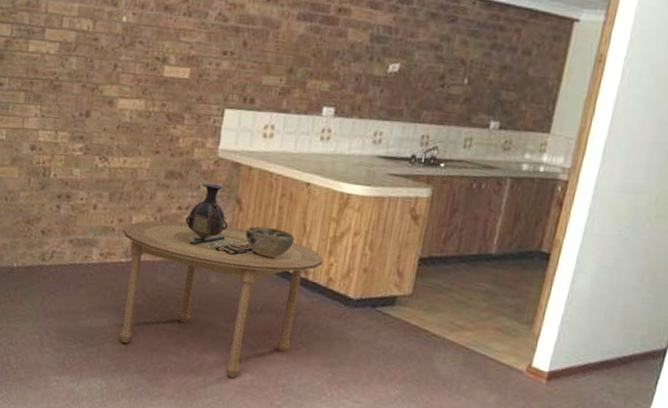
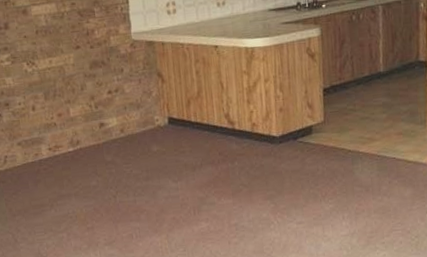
dining table: present [119,220,323,377] -> none [64,98,244,229]
vase: present [185,183,228,239] -> none [117,64,156,115]
decorative bowl: present [246,226,295,258] -> none [172,91,216,118]

